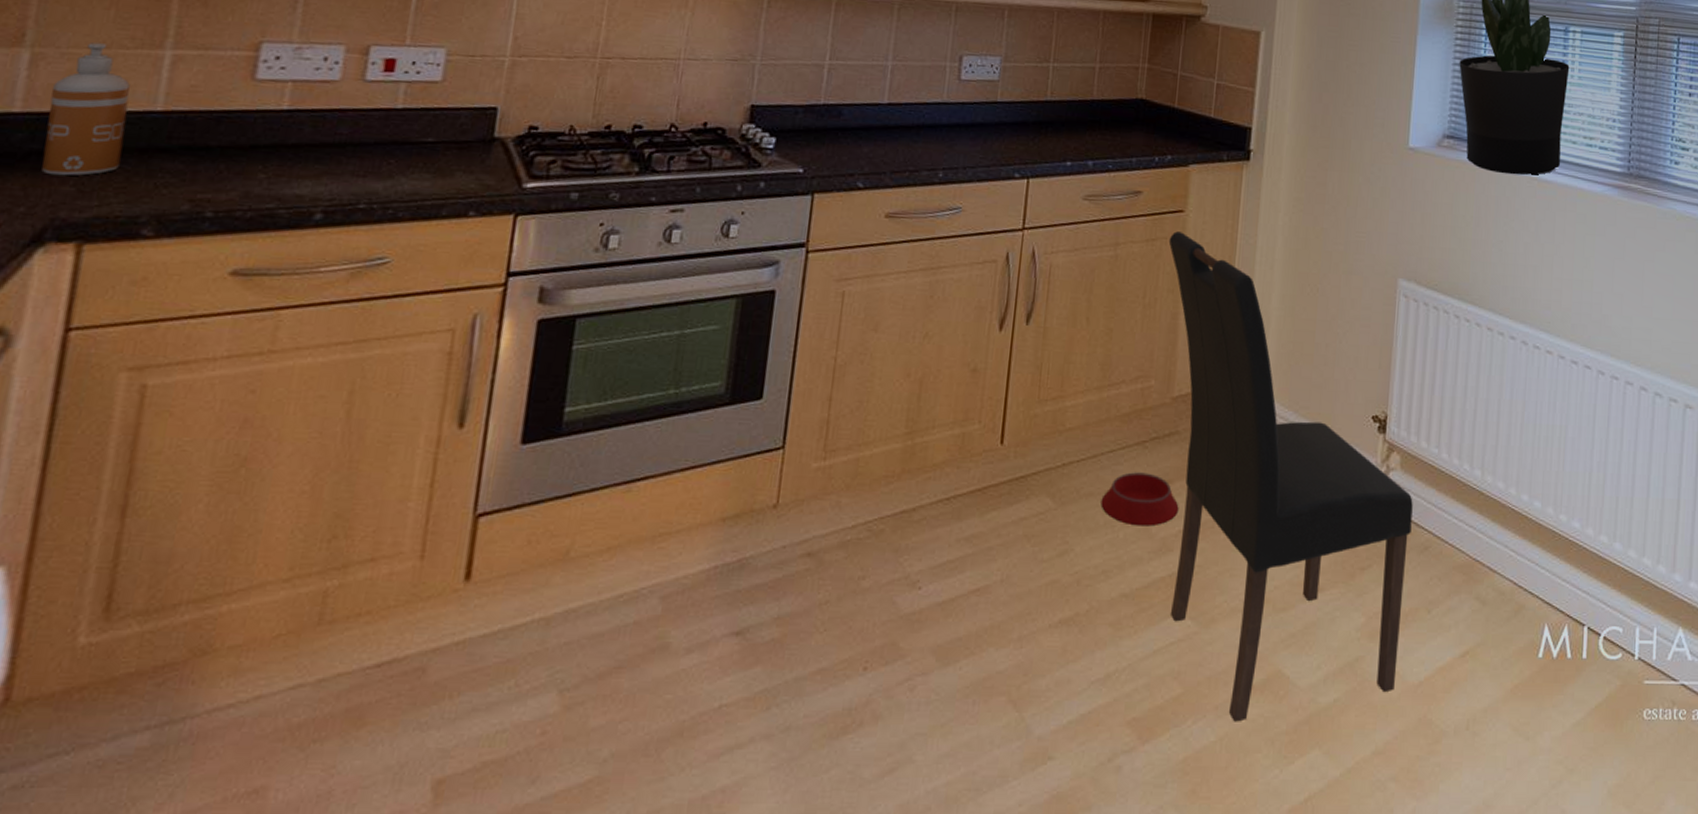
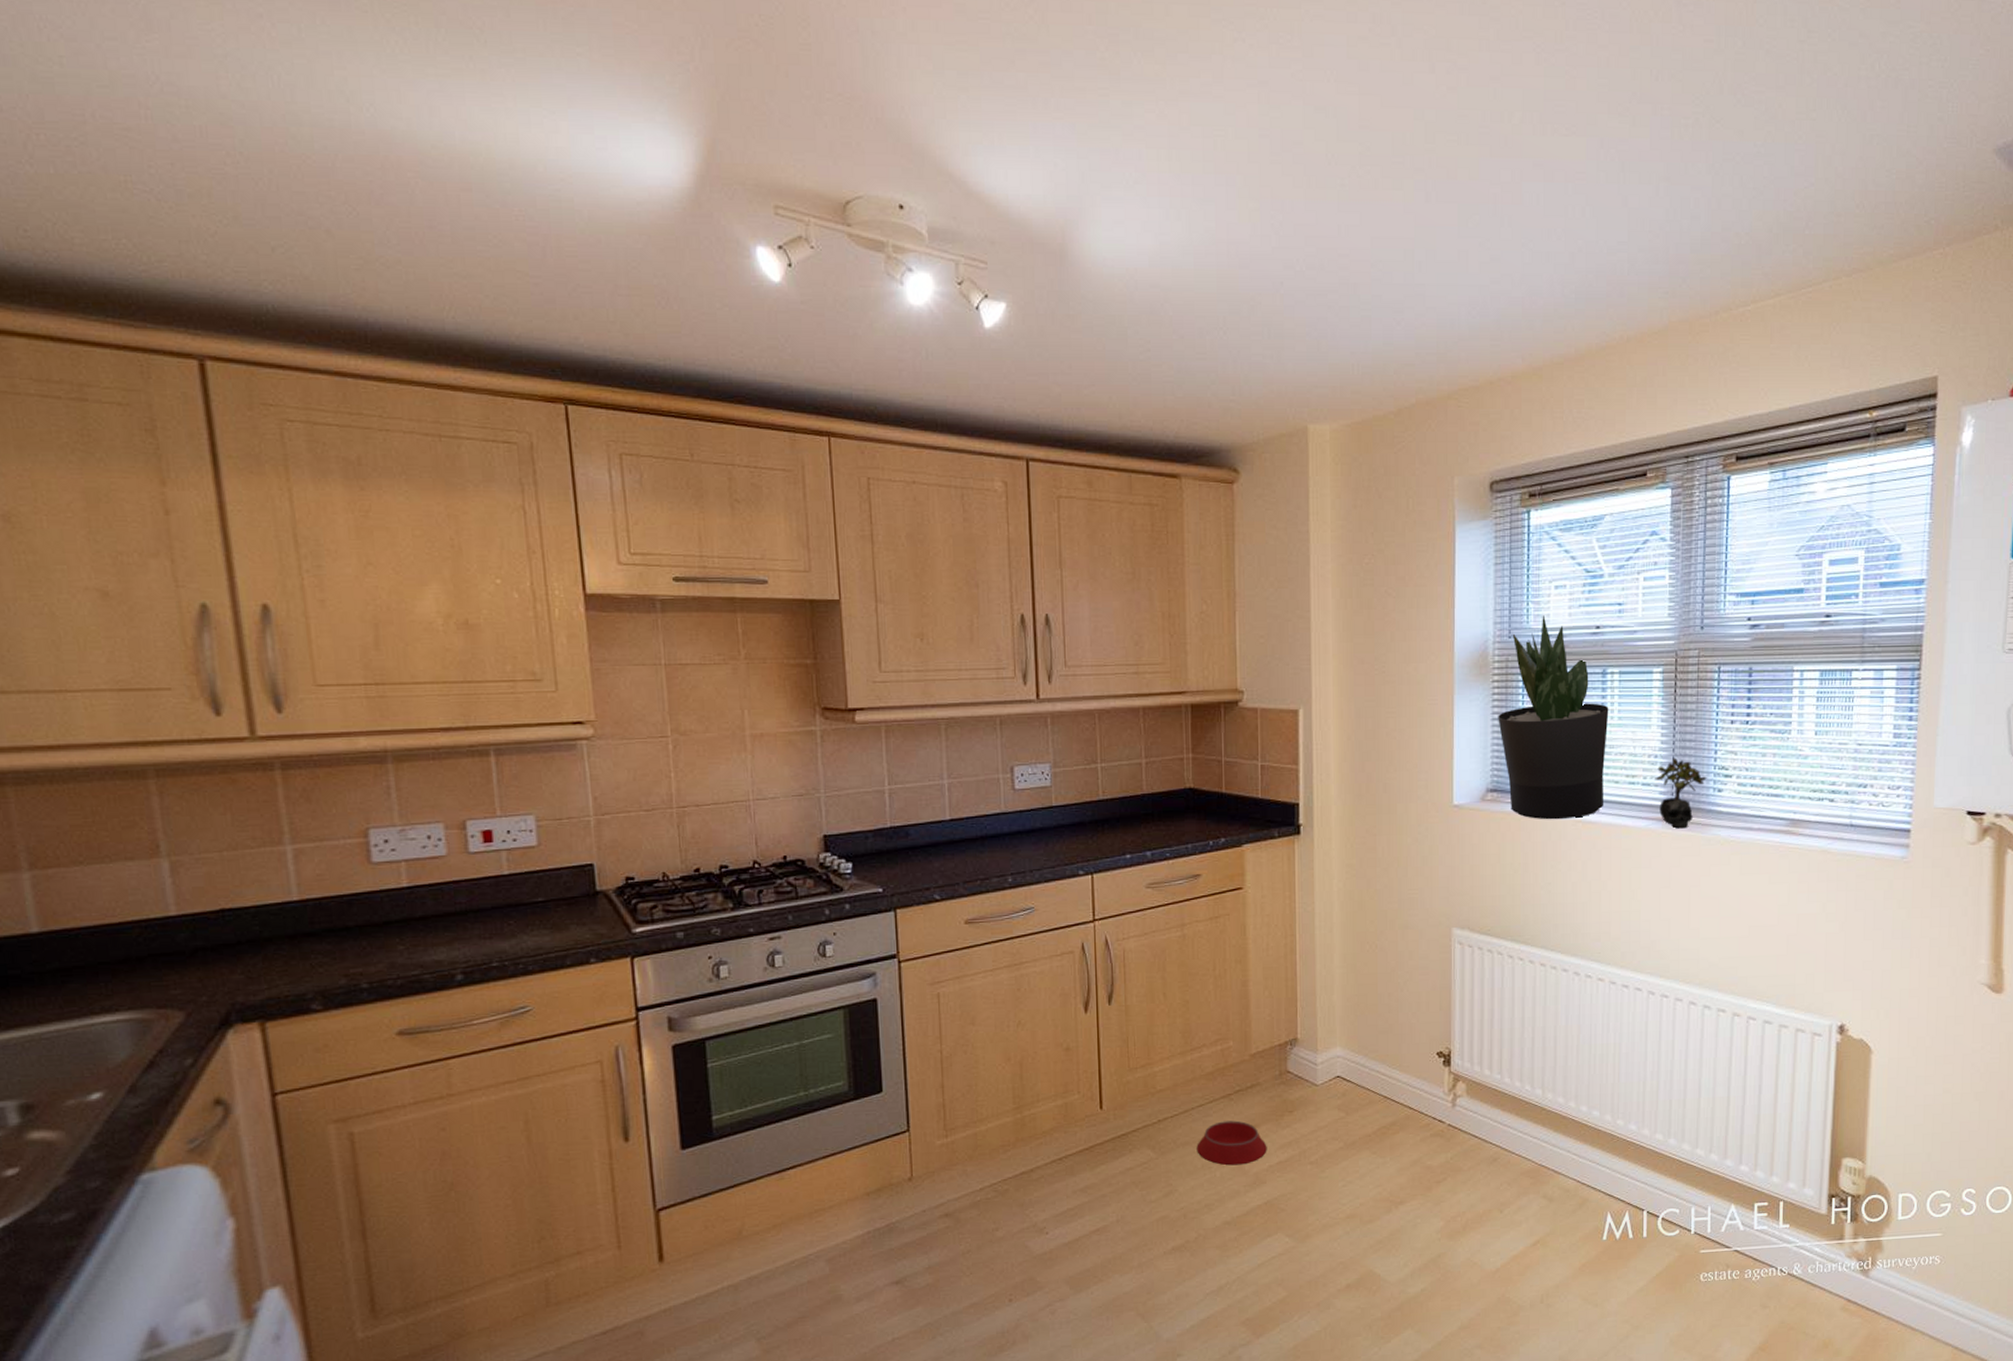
soap dispenser: present [41,41,130,177] -> none [197,845,277,967]
dining chair: present [1168,231,1413,722] -> none [1231,907,1480,1314]
succulent plant: none [1612,124,1664,199] -> present [1655,757,1707,829]

